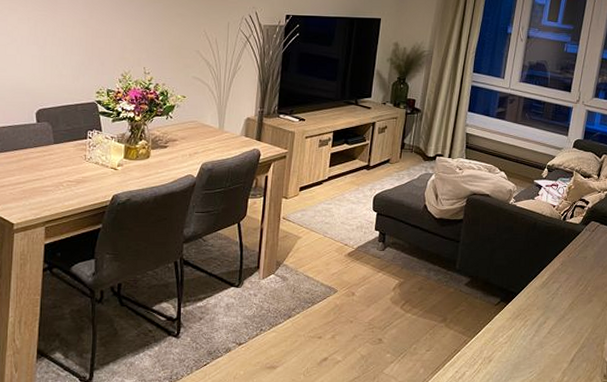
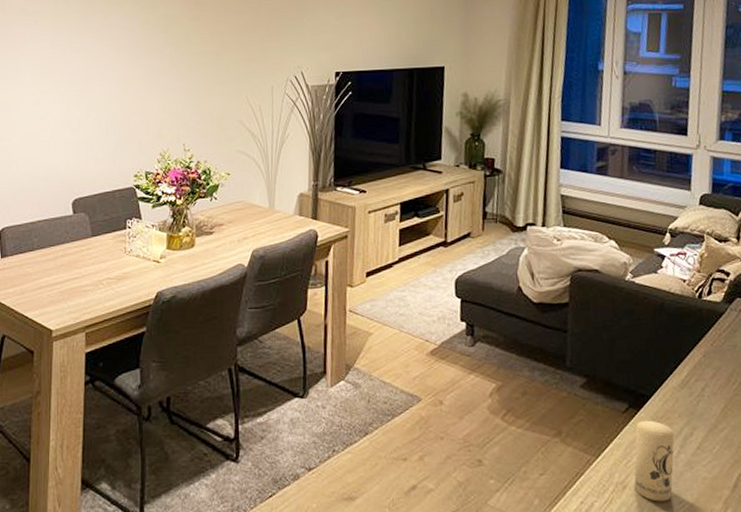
candle: none [498,311,532,372] -> present [634,420,675,502]

